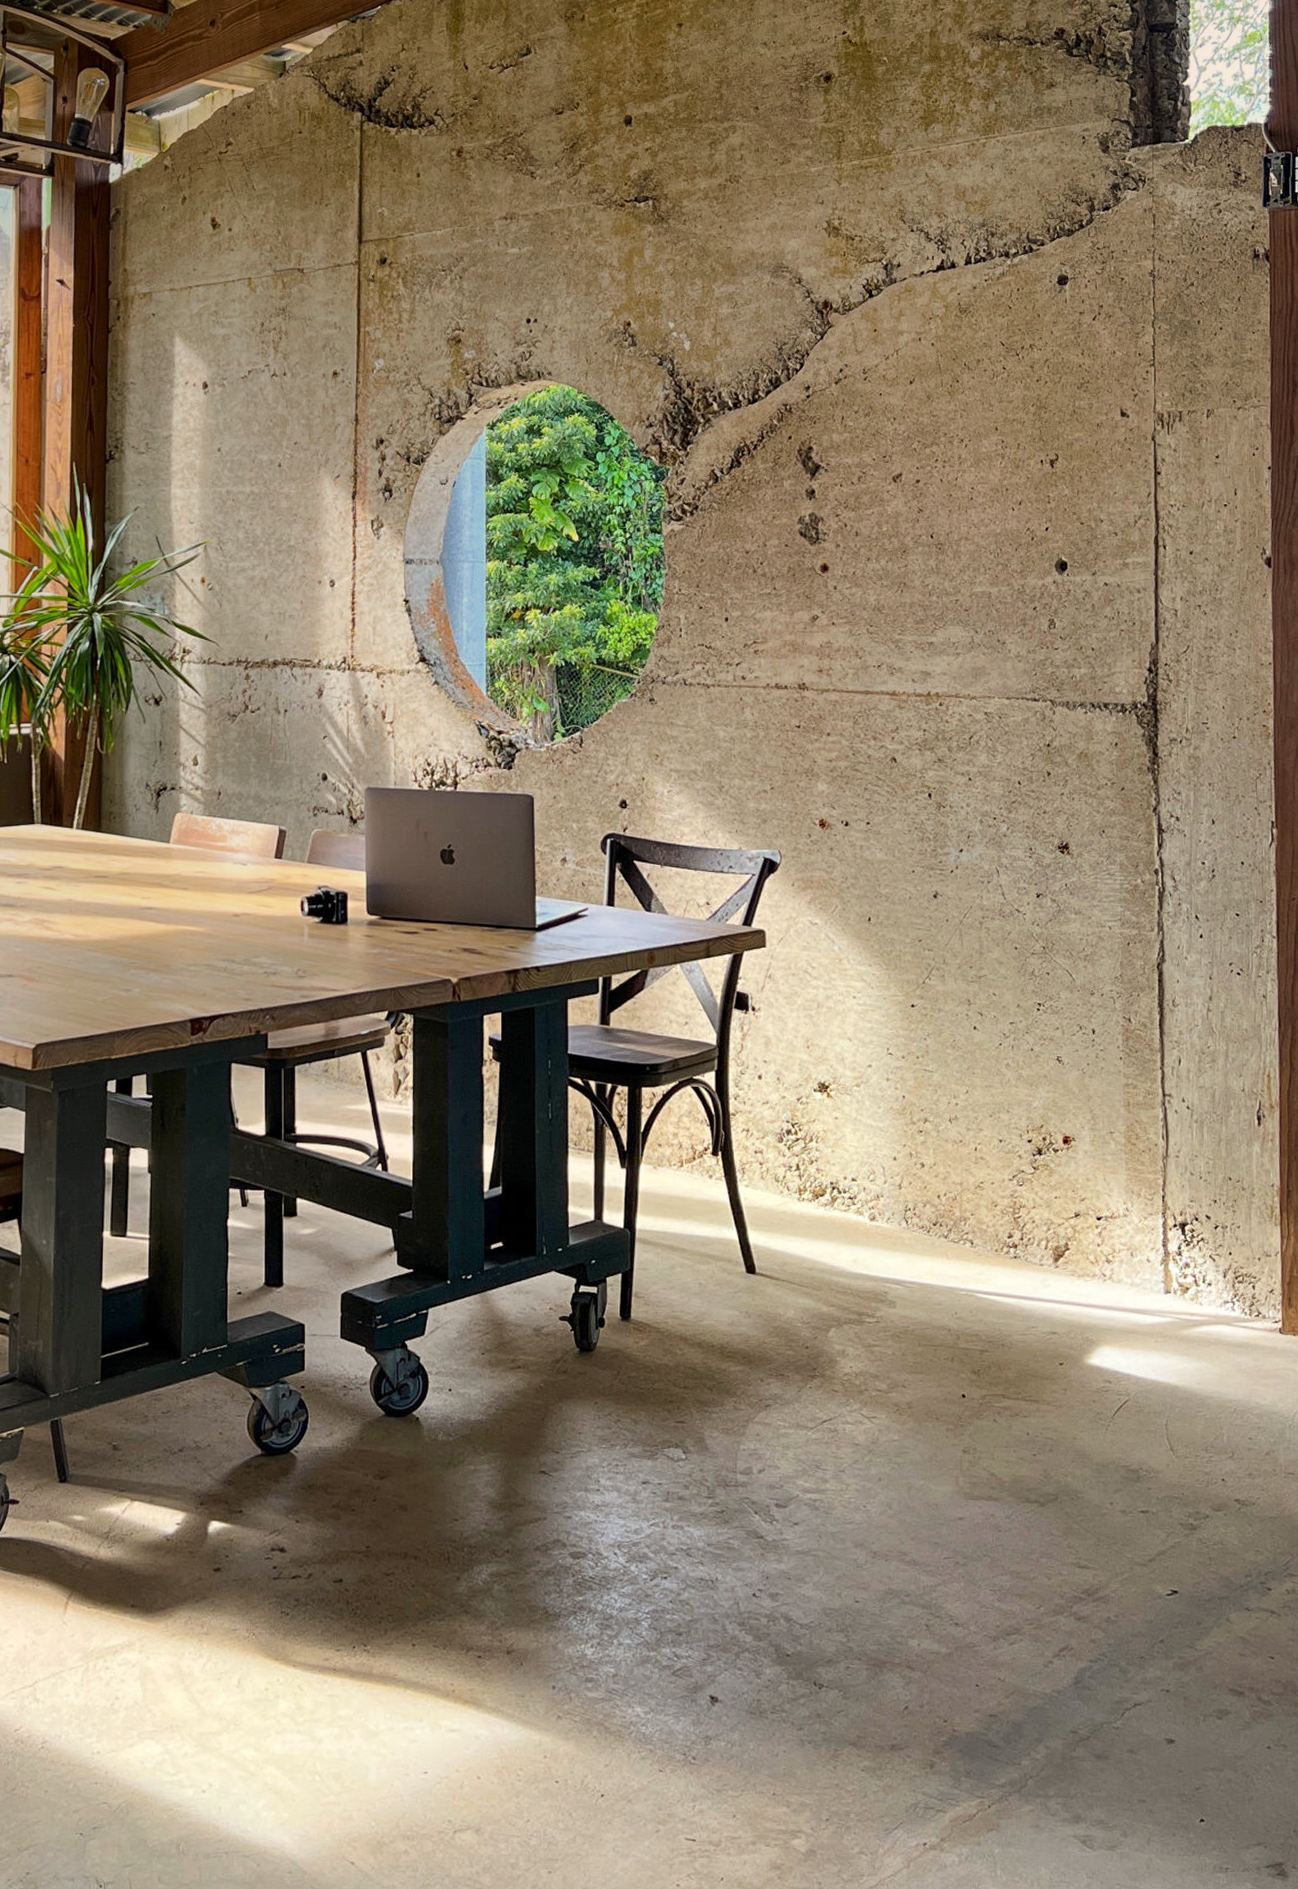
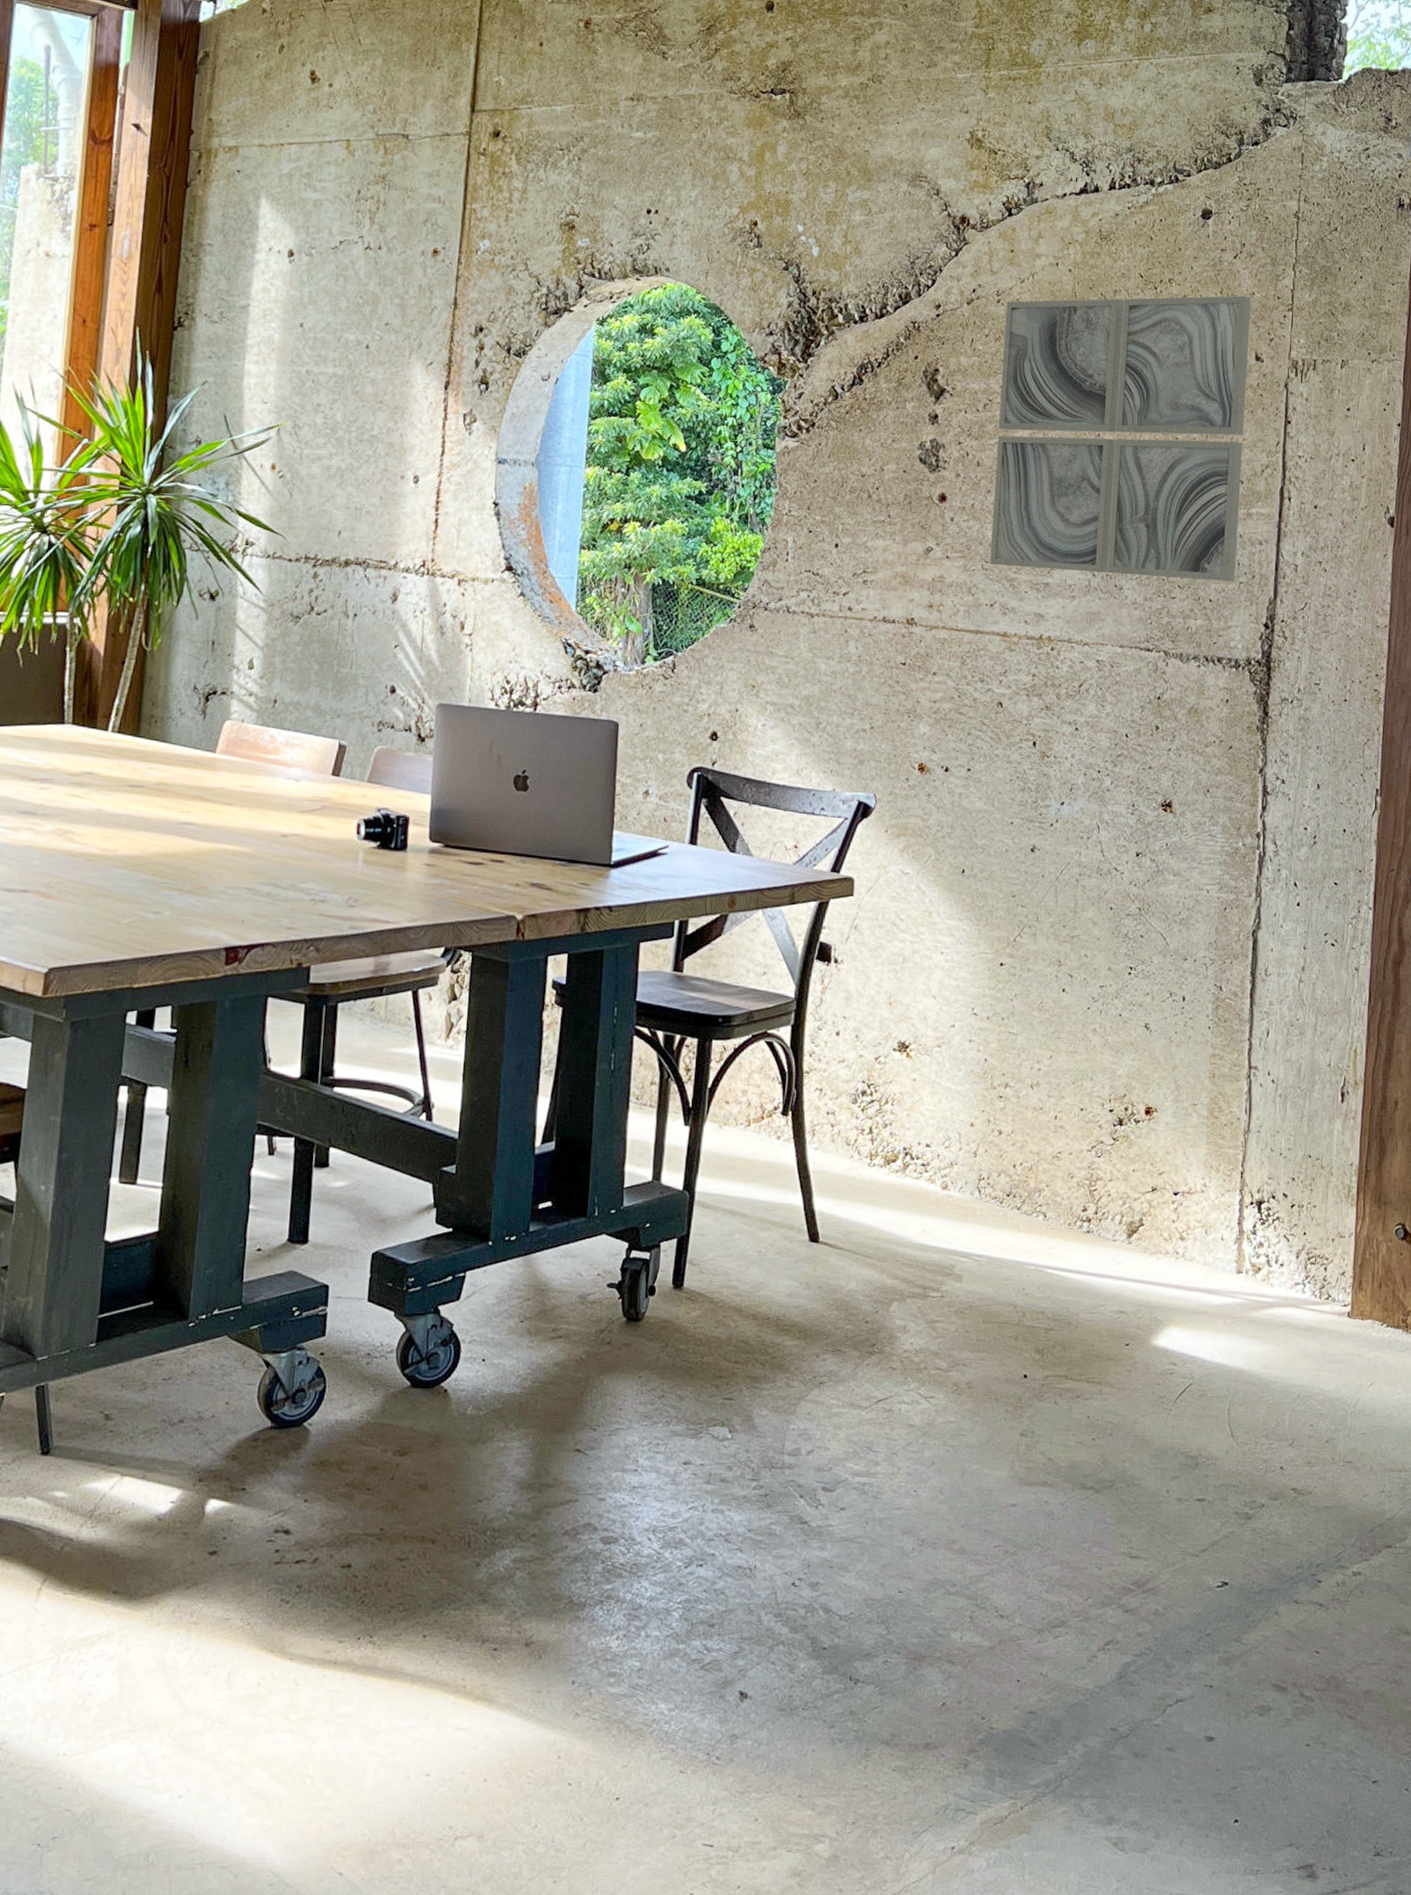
wall art: none [873,355,1116,630] -> present [990,295,1251,582]

